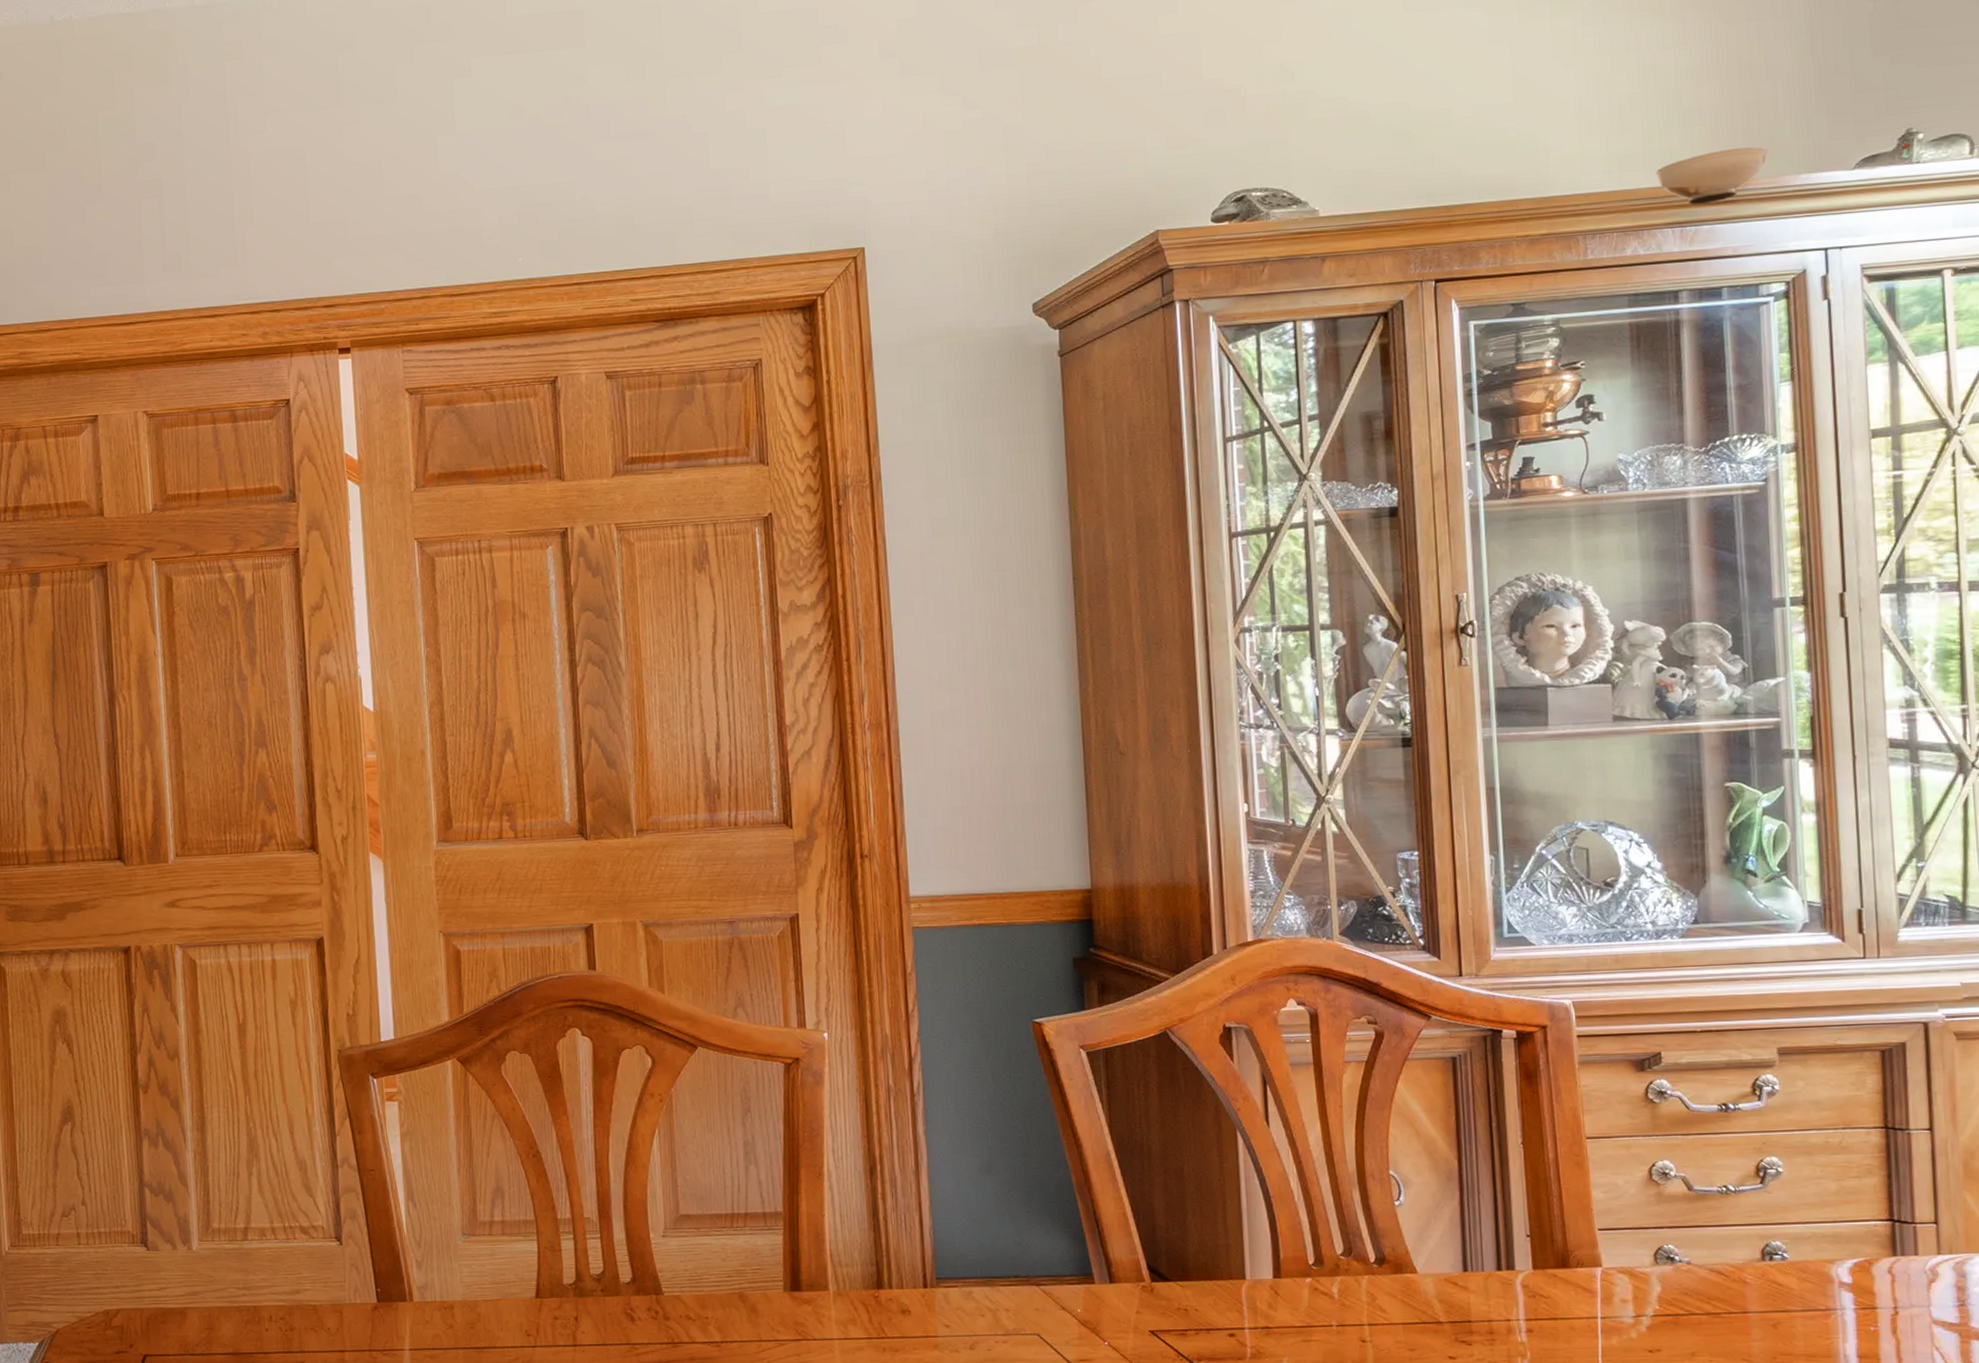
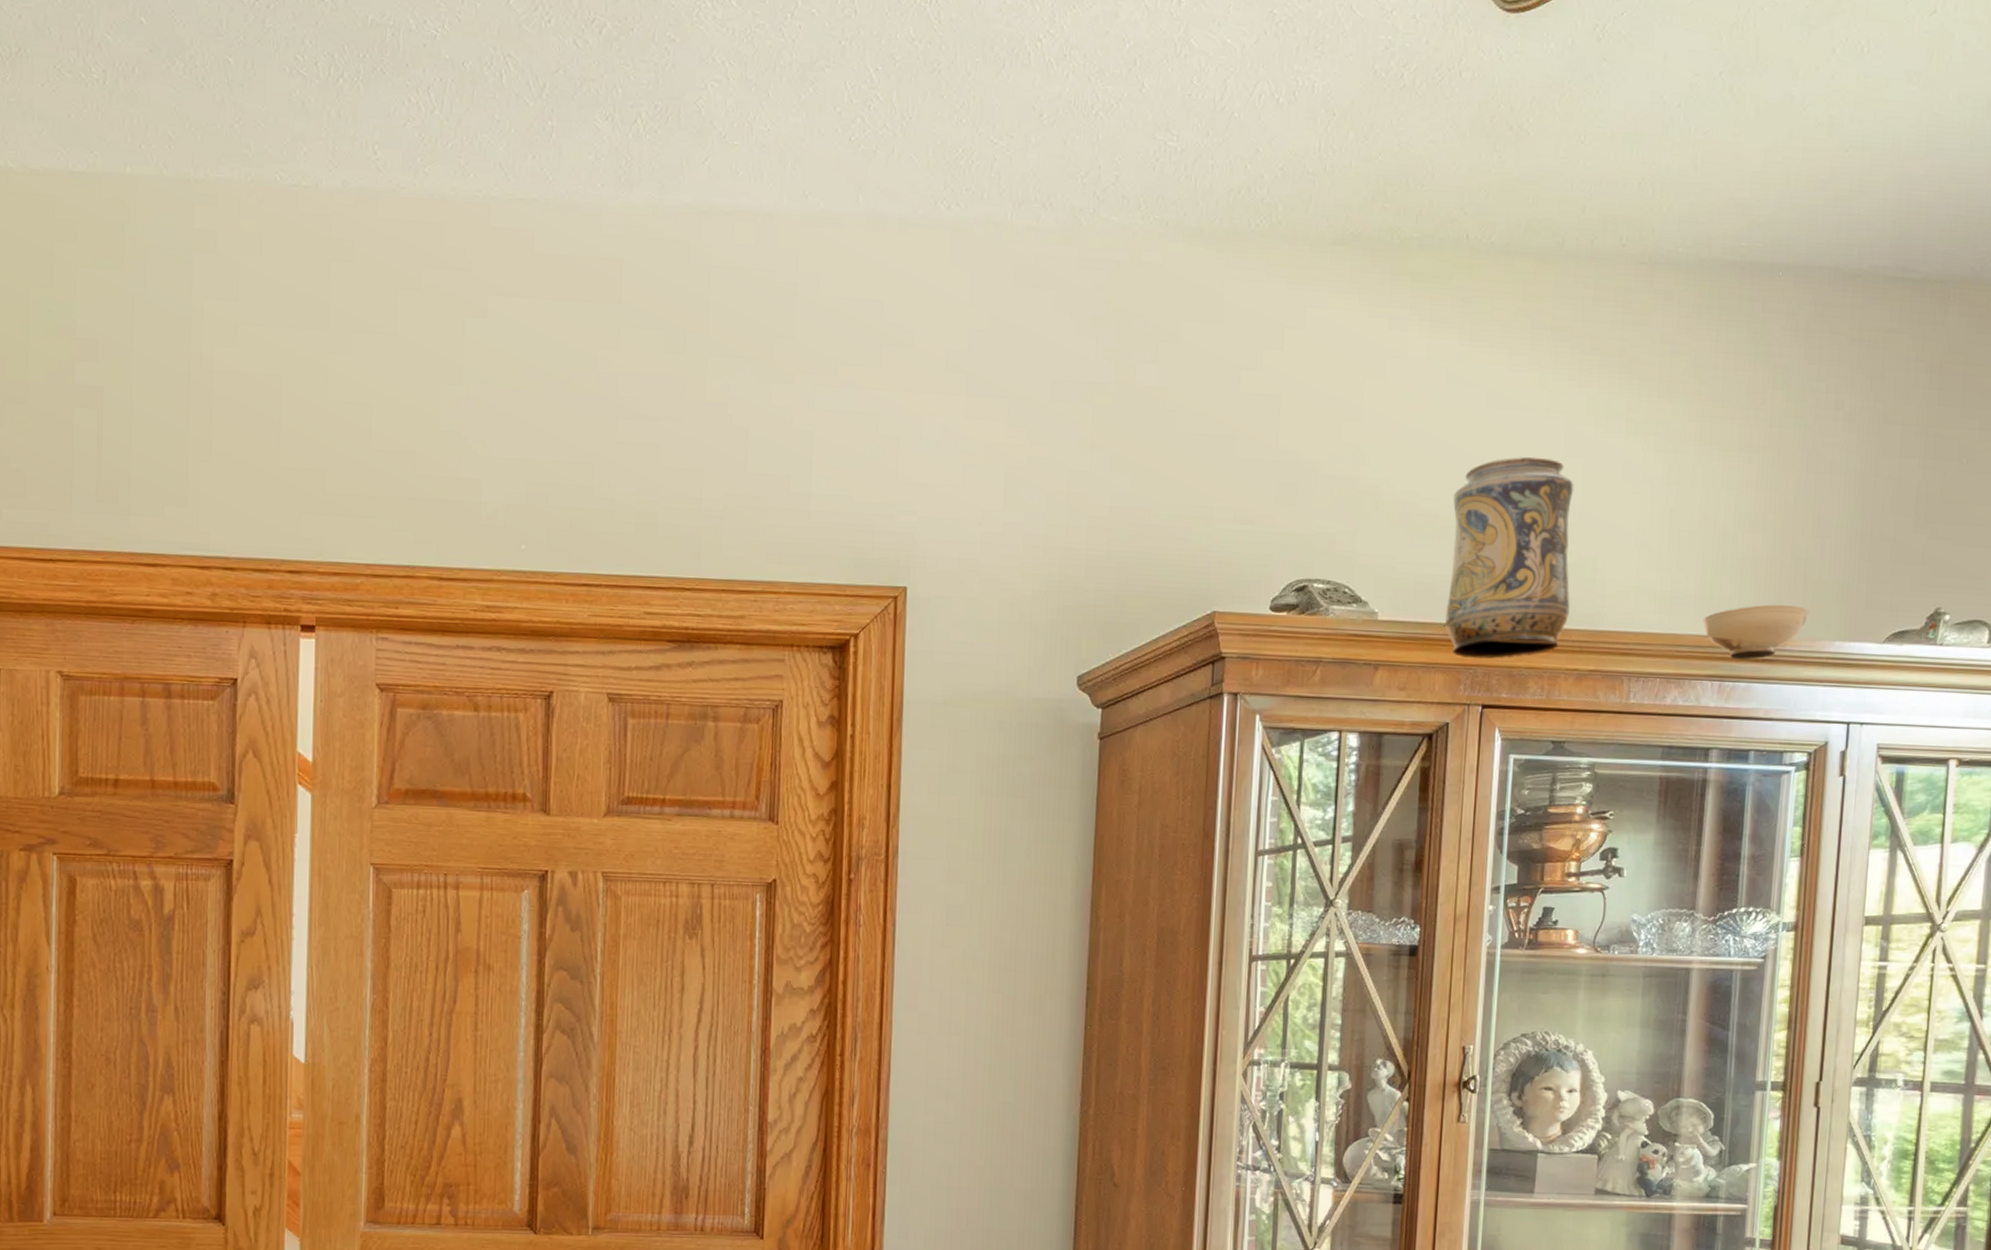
decorative vase: none [1381,47,1514,239] -> present [1445,456,1574,660]

